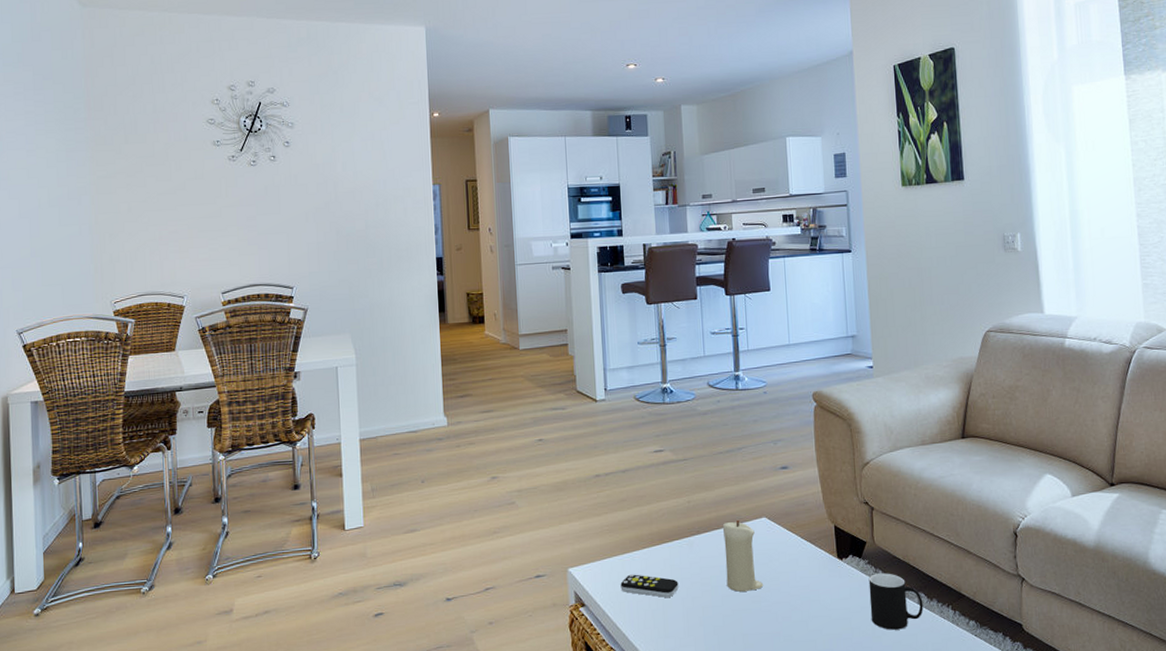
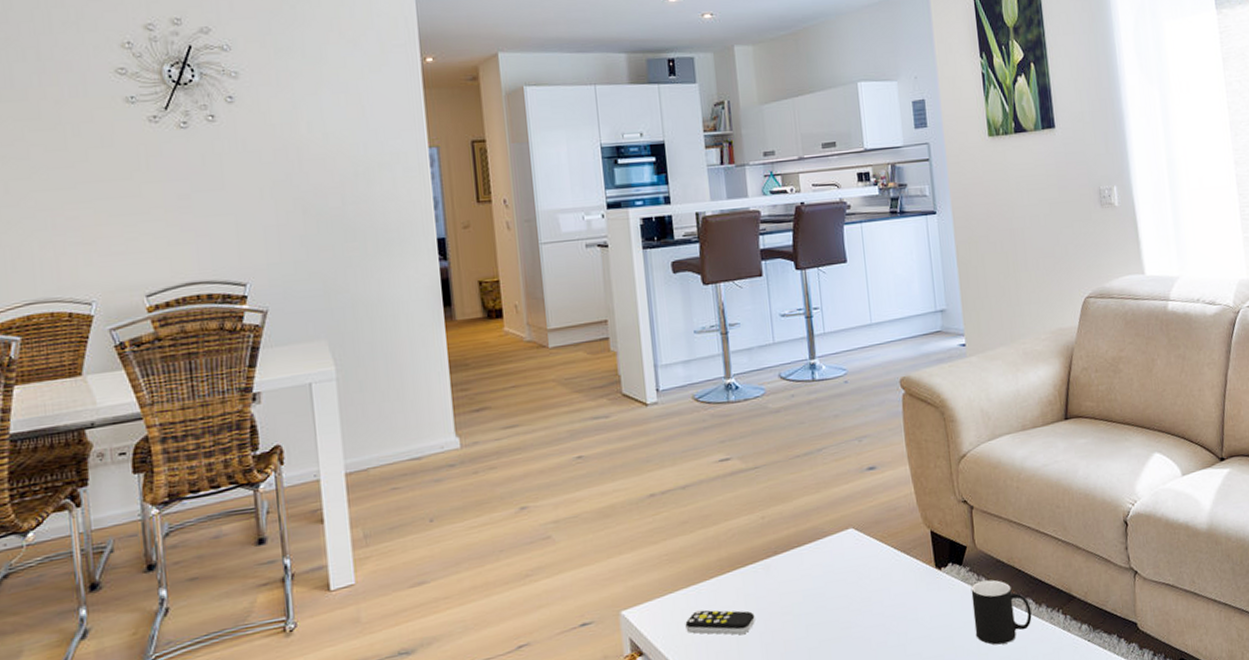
candle: present [722,519,764,592] -> none [803,533,854,619]

